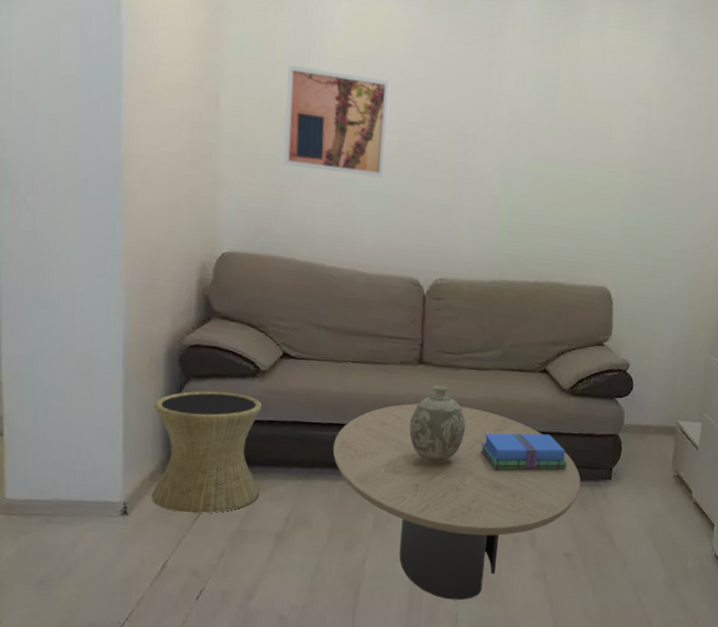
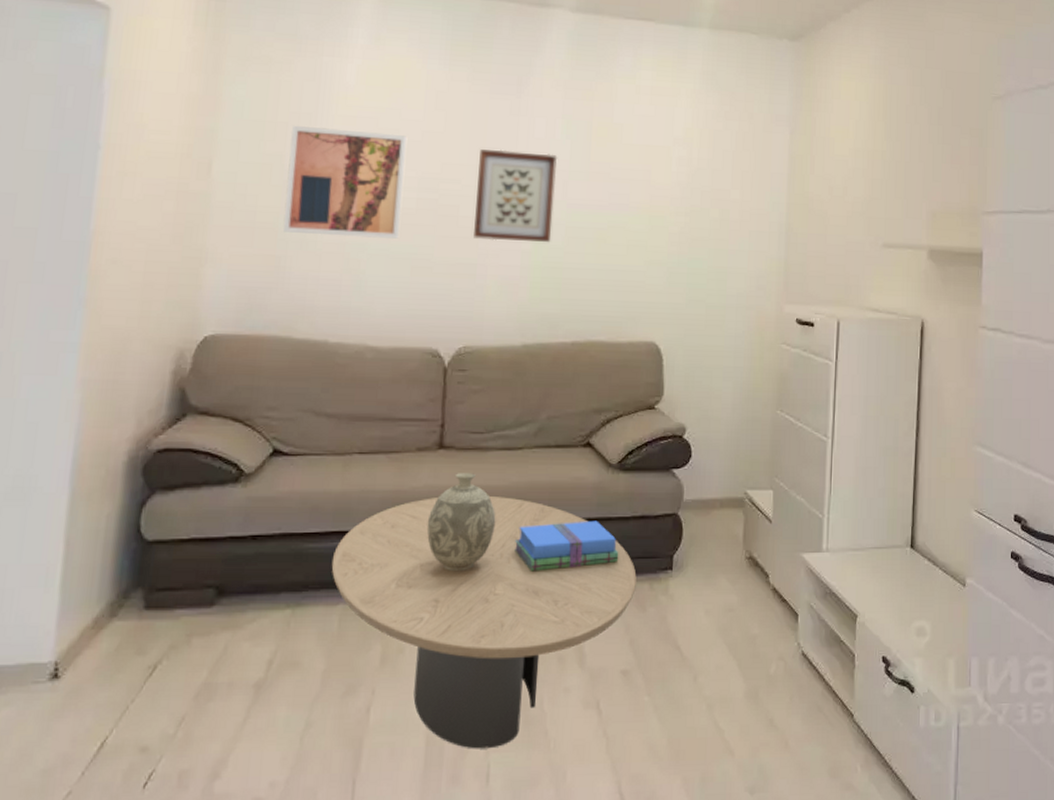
side table: present [151,390,262,514] -> none [92,505,244,668]
wall art: none [449,98,527,191] -> present [474,149,558,243]

